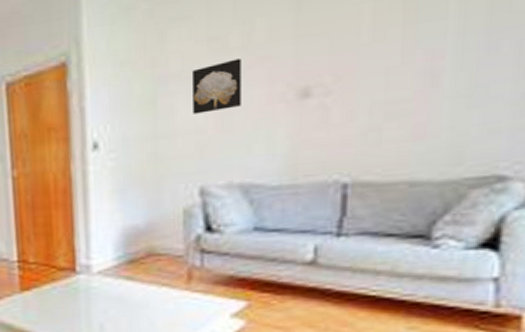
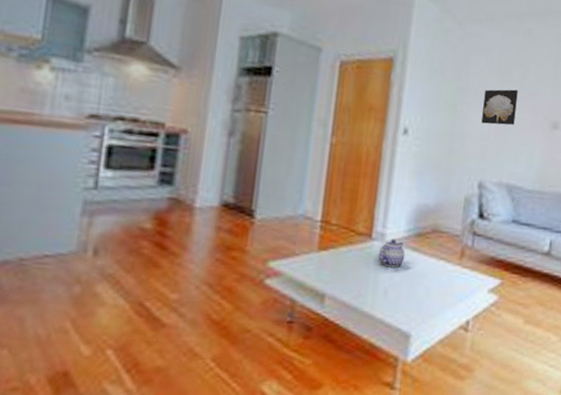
teapot: none [86,270,118,301] -> present [378,239,406,268]

